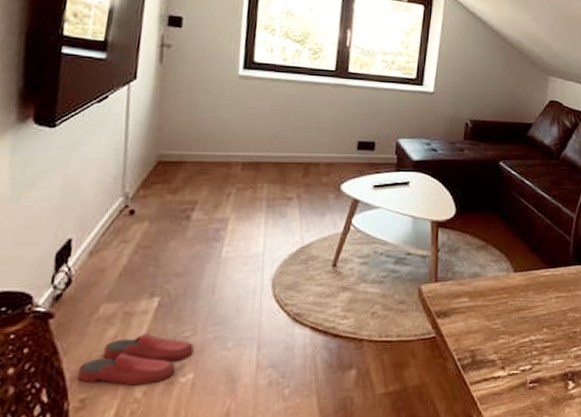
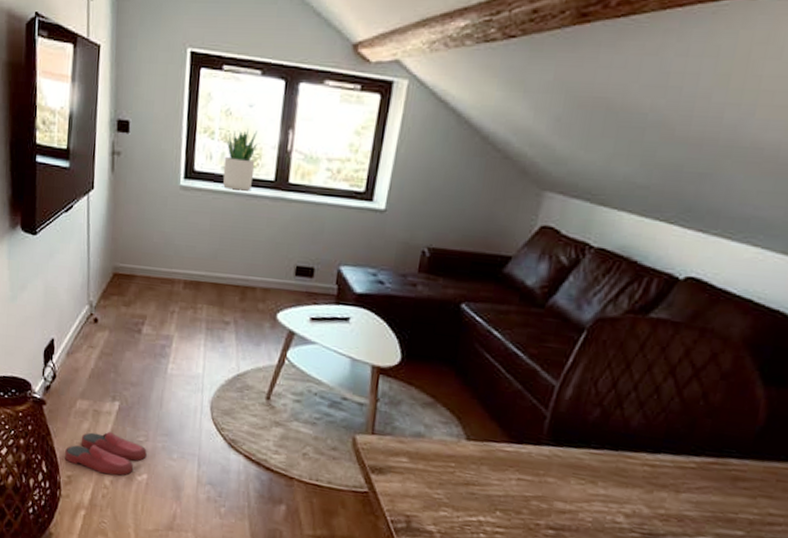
planter: none [284,27,318,79] -> present [222,128,257,191]

